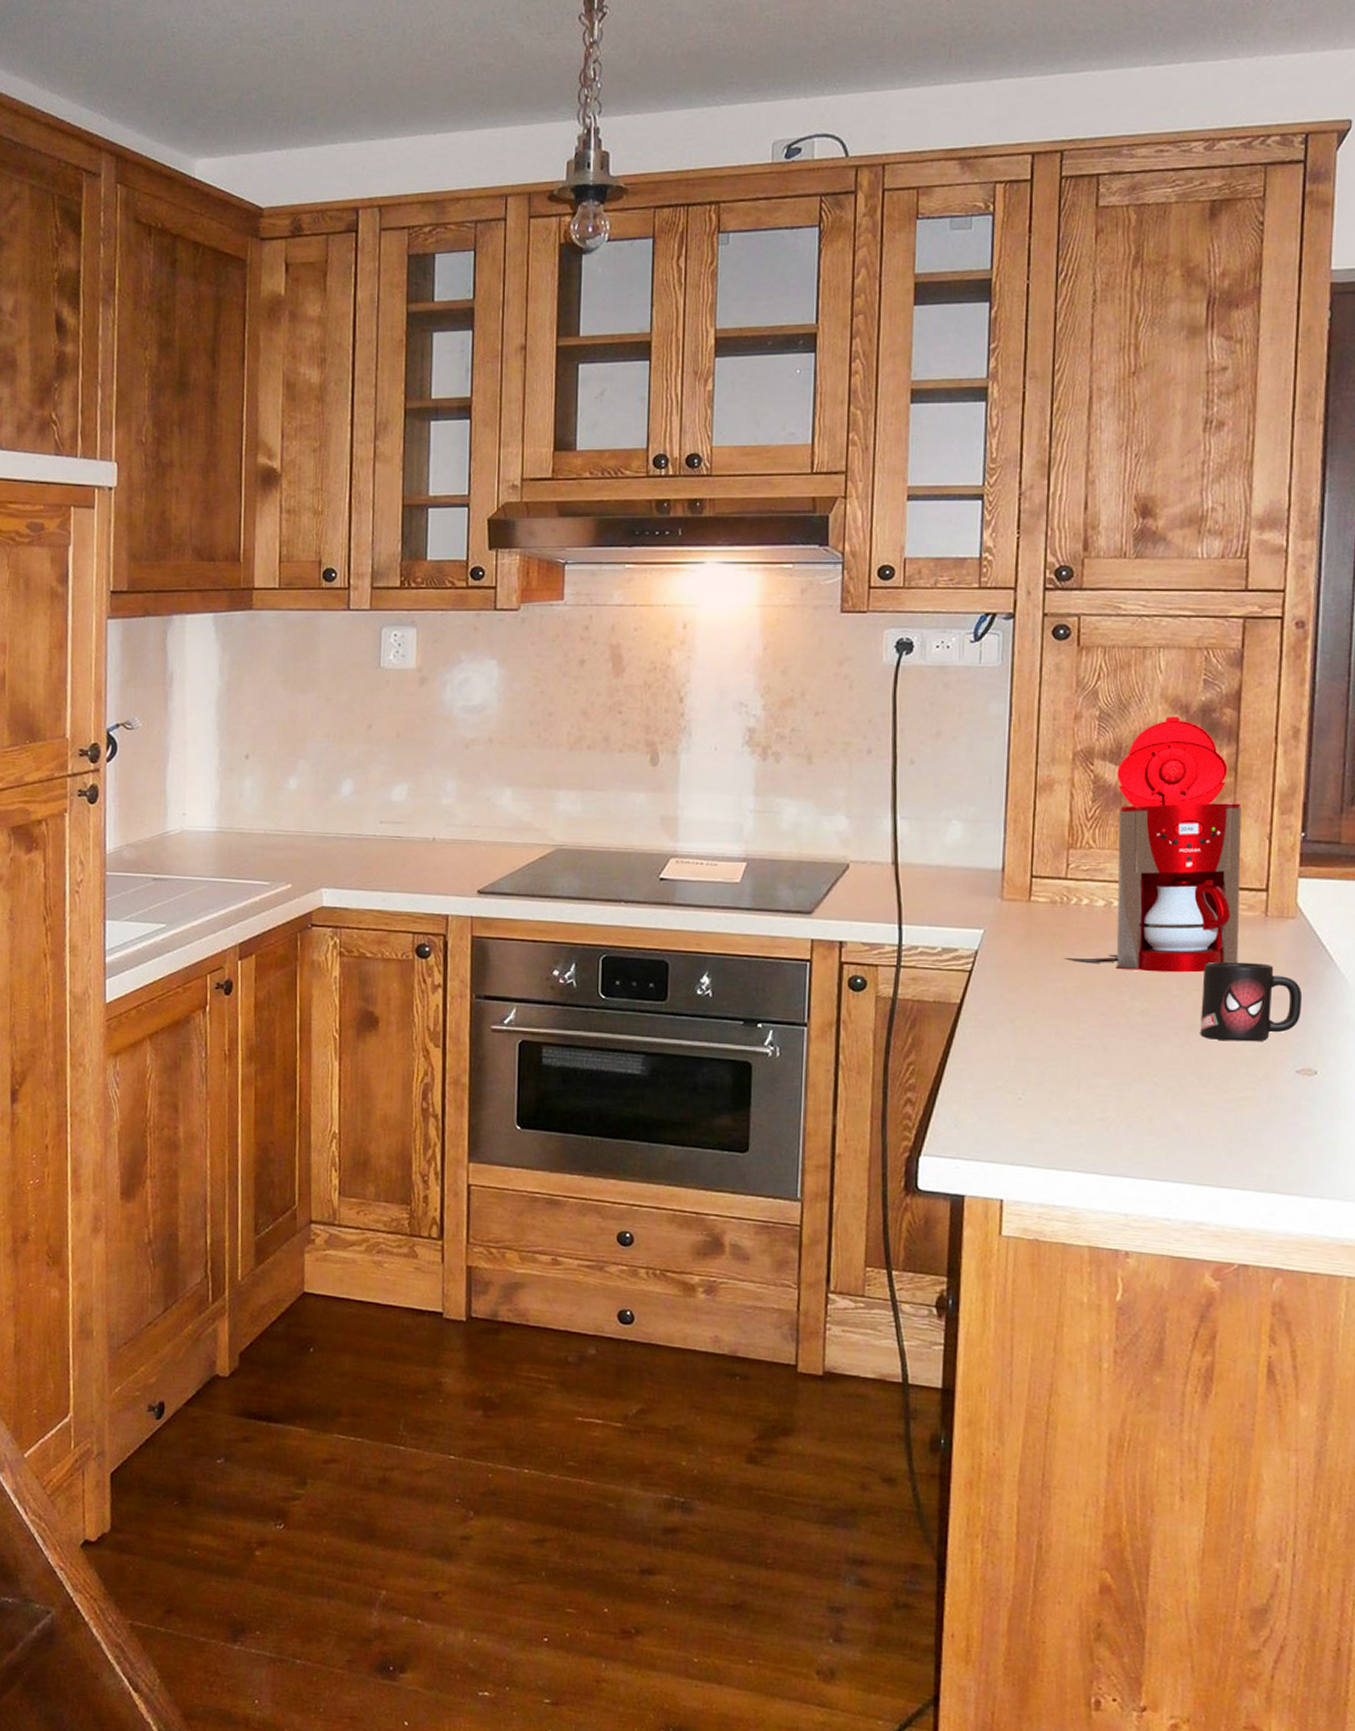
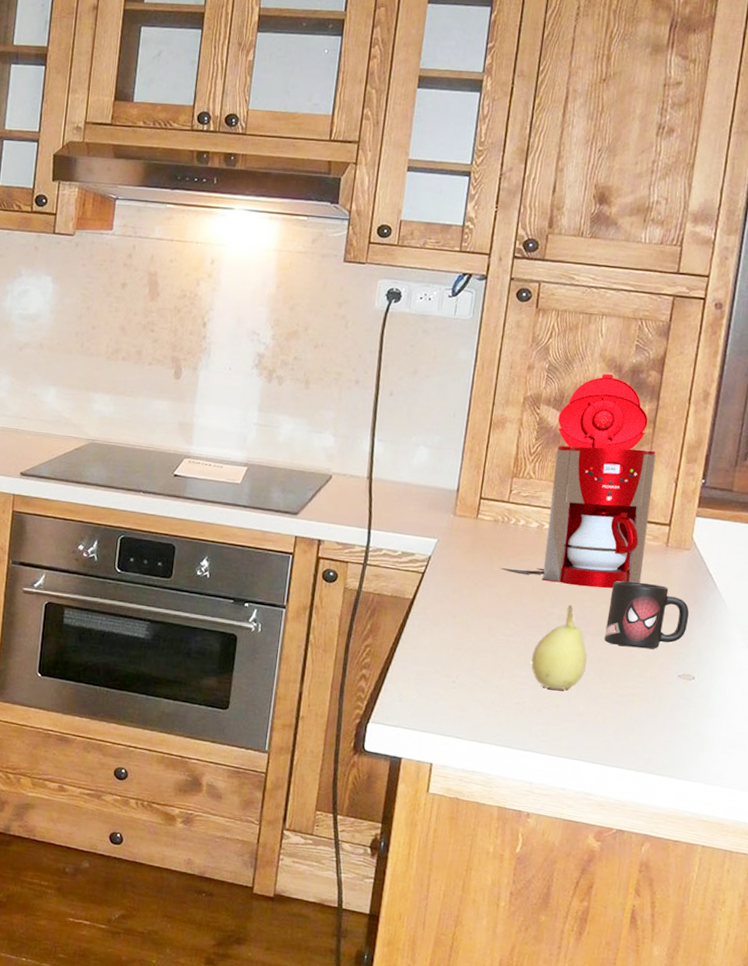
fruit: none [1113,995,1181,1099] -> present [531,604,587,690]

